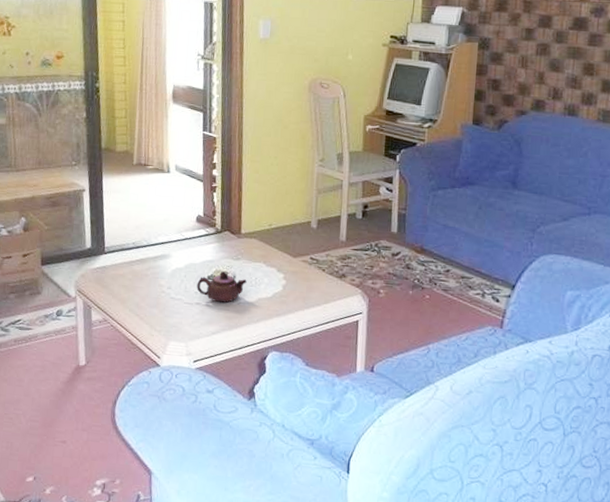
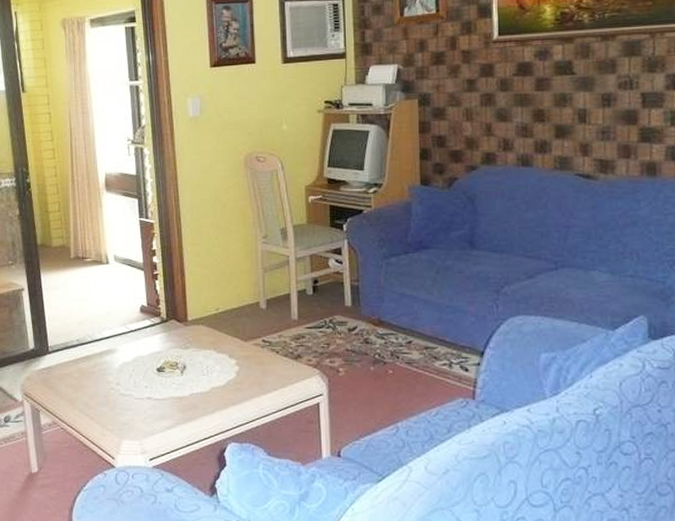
teapot: present [197,271,247,303] -> none [146,362,198,396]

